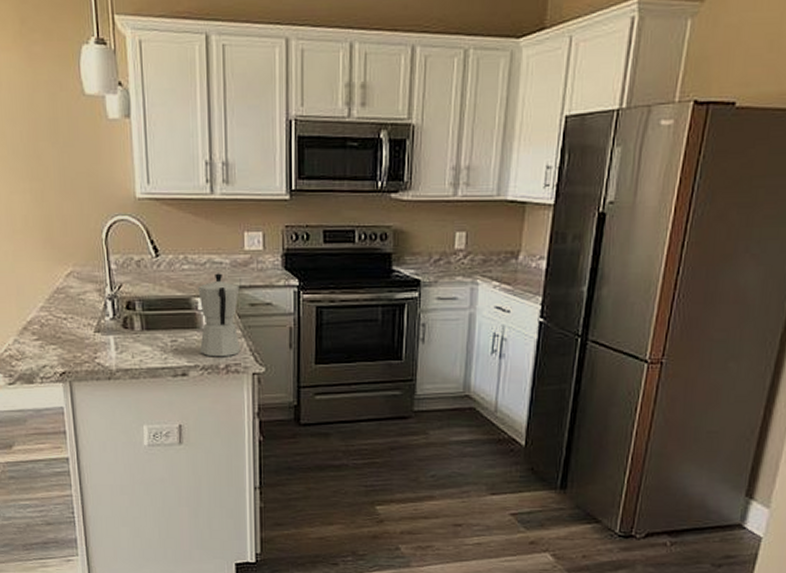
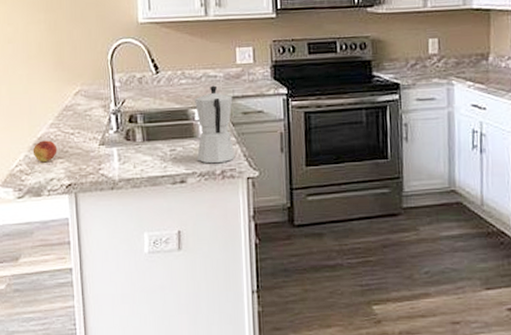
fruit: none [22,325,49,348] -> present [32,140,57,163]

